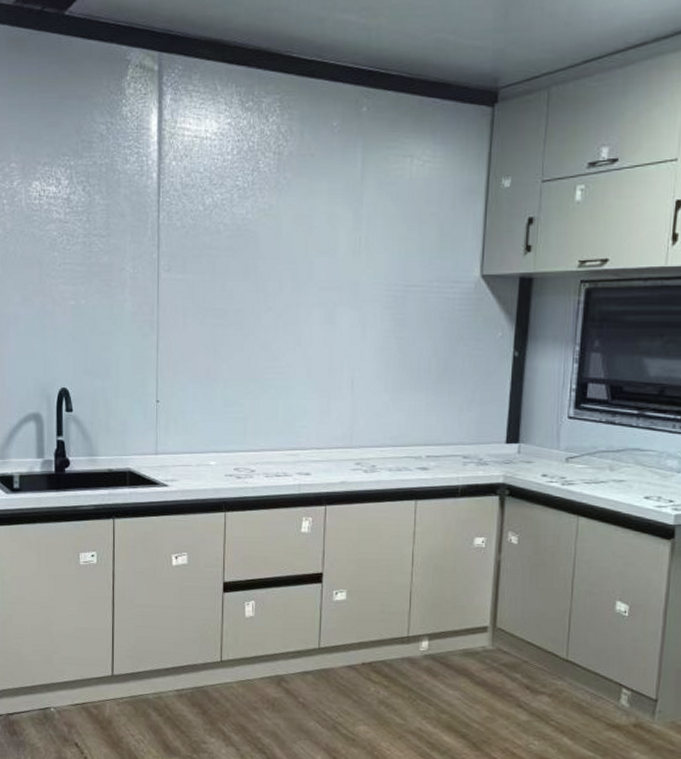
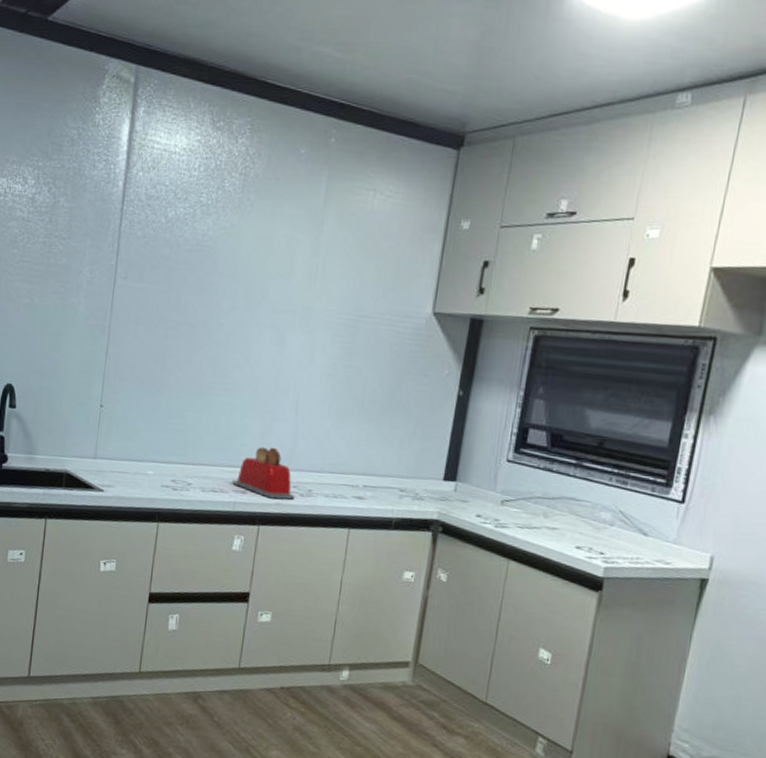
toaster: none [295,426,359,478] -> present [232,447,295,500]

